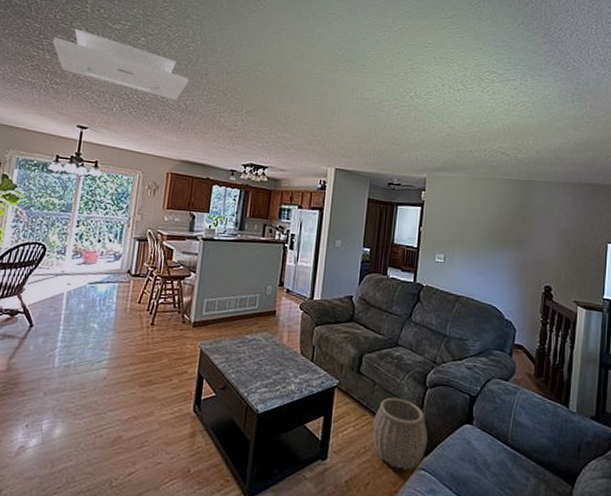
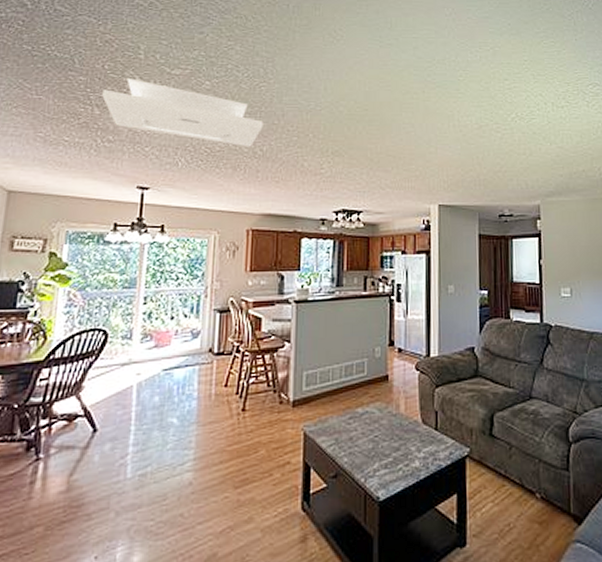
woven basket: present [372,397,428,470] -> none [514,459,579,545]

